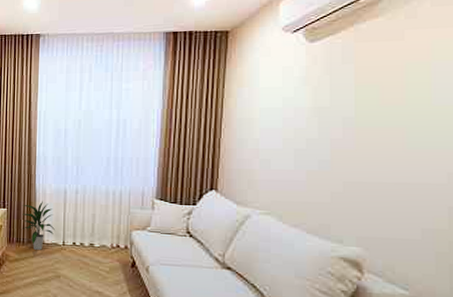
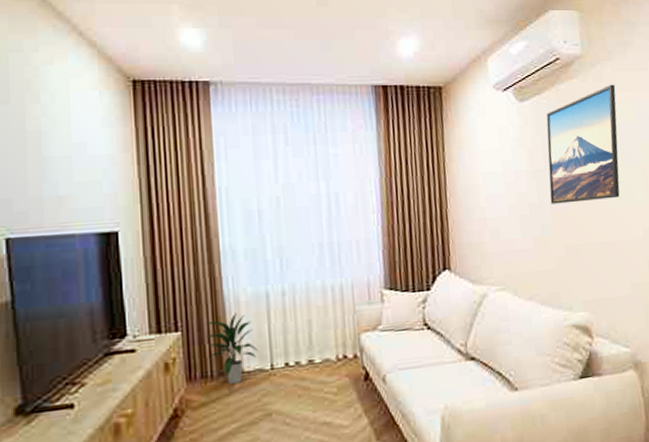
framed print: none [332,20,434,141] -> present [546,84,620,204]

